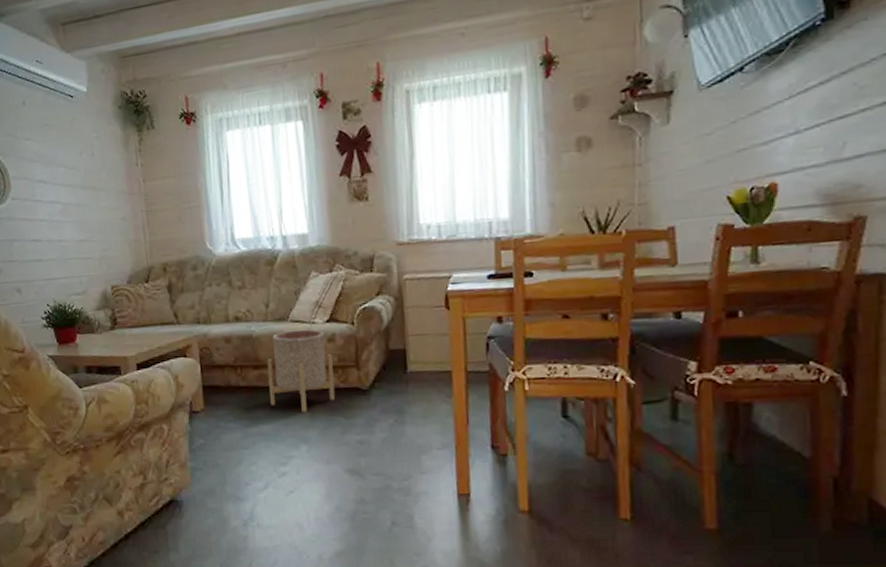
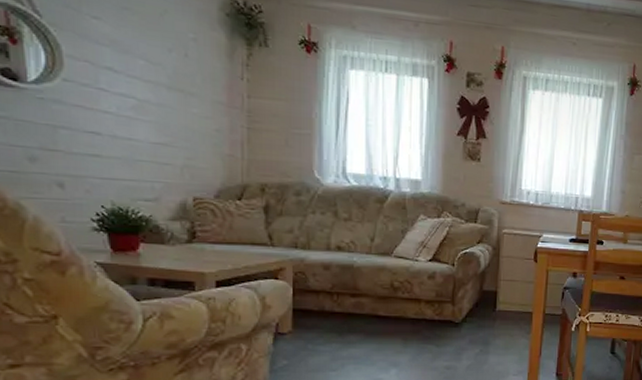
planter: present [267,329,335,412] -> none [364,265,430,339]

